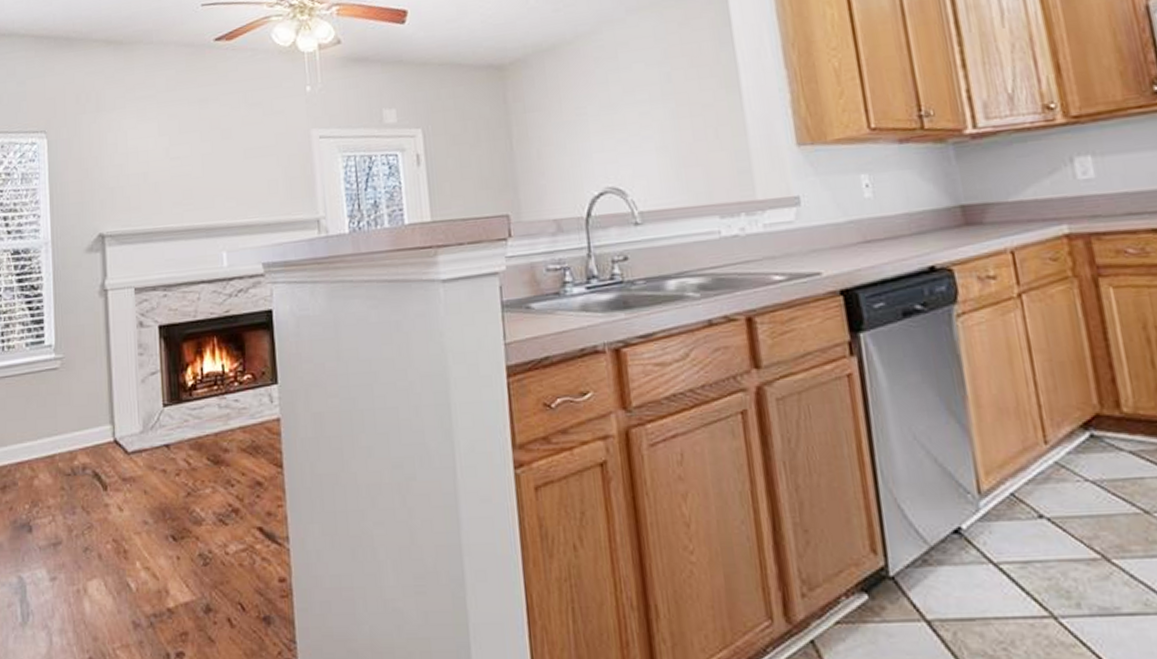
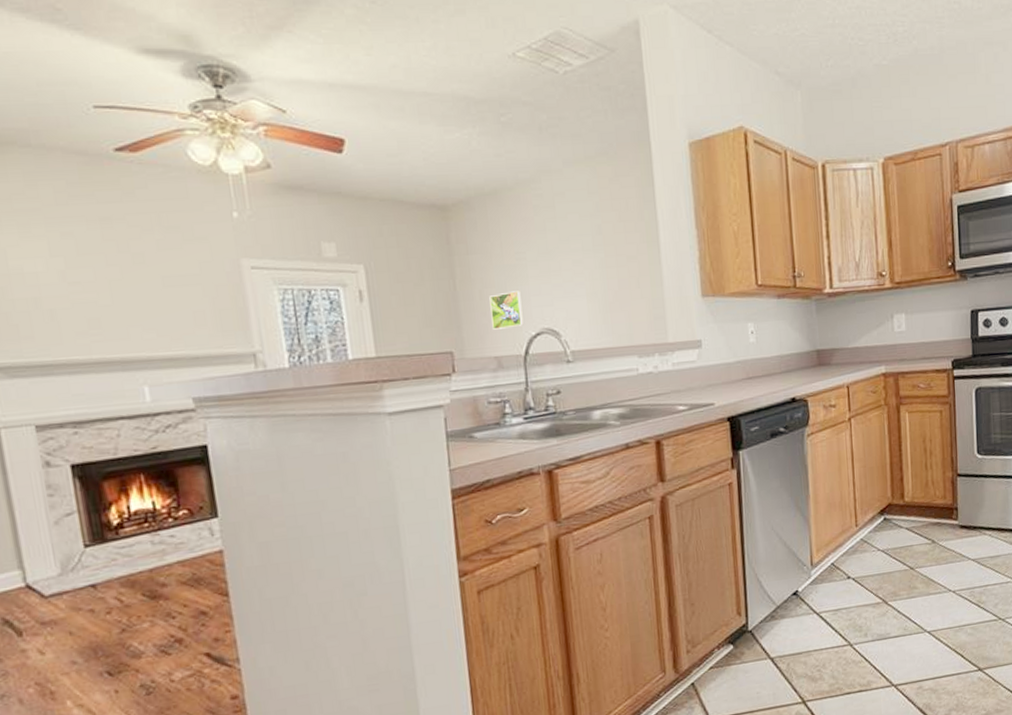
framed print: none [547,148,585,190] -> present [489,290,524,330]

